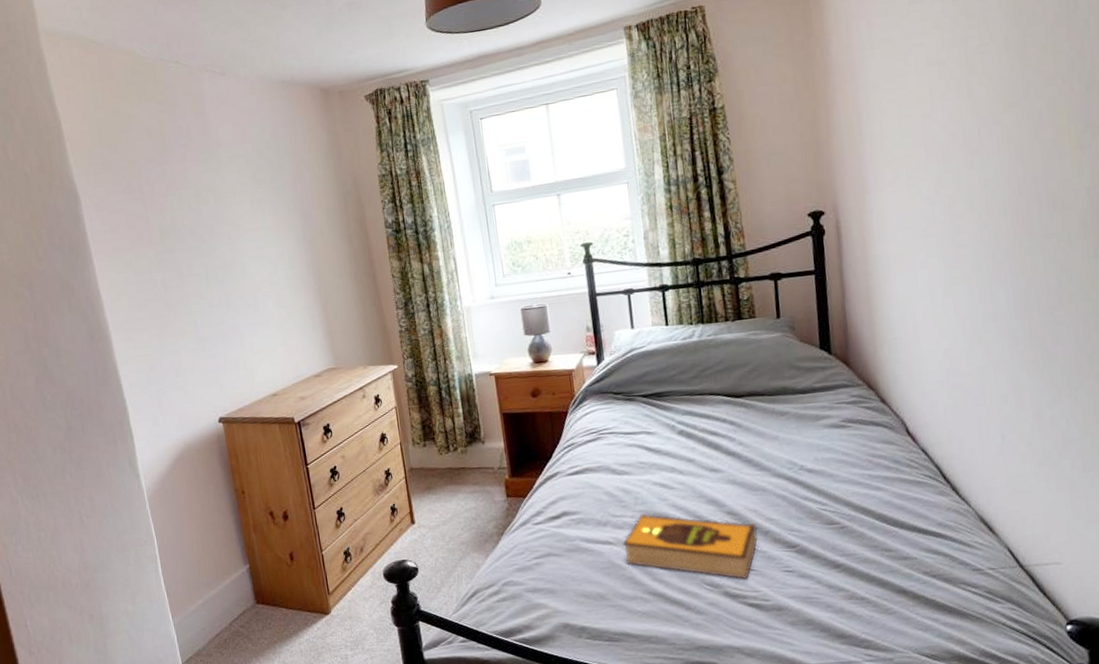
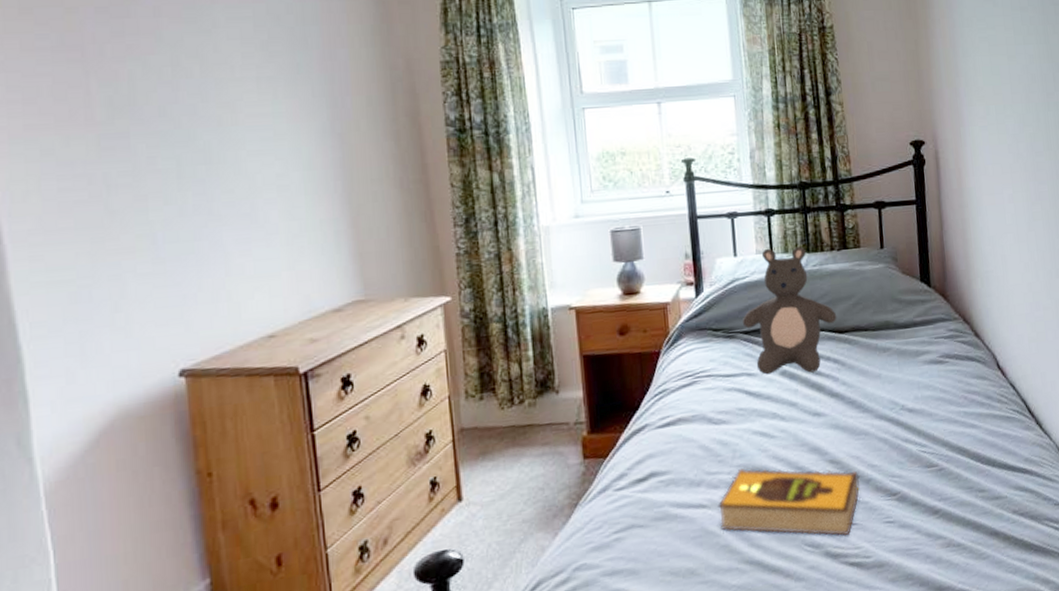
teddy bear: none [640,318,733,434] -> present [742,246,837,375]

